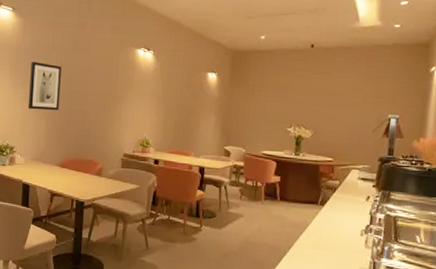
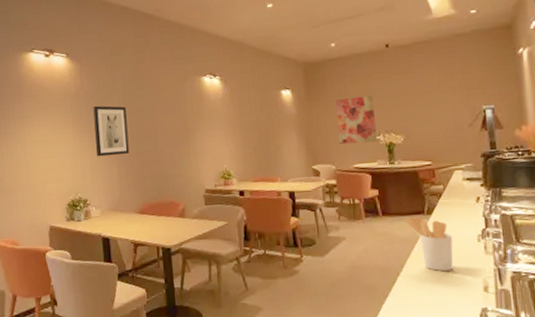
wall art: none [252,89,291,134] -> present [335,95,377,144]
utensil holder: none [298,205,339,258] -> present [404,217,453,272]

